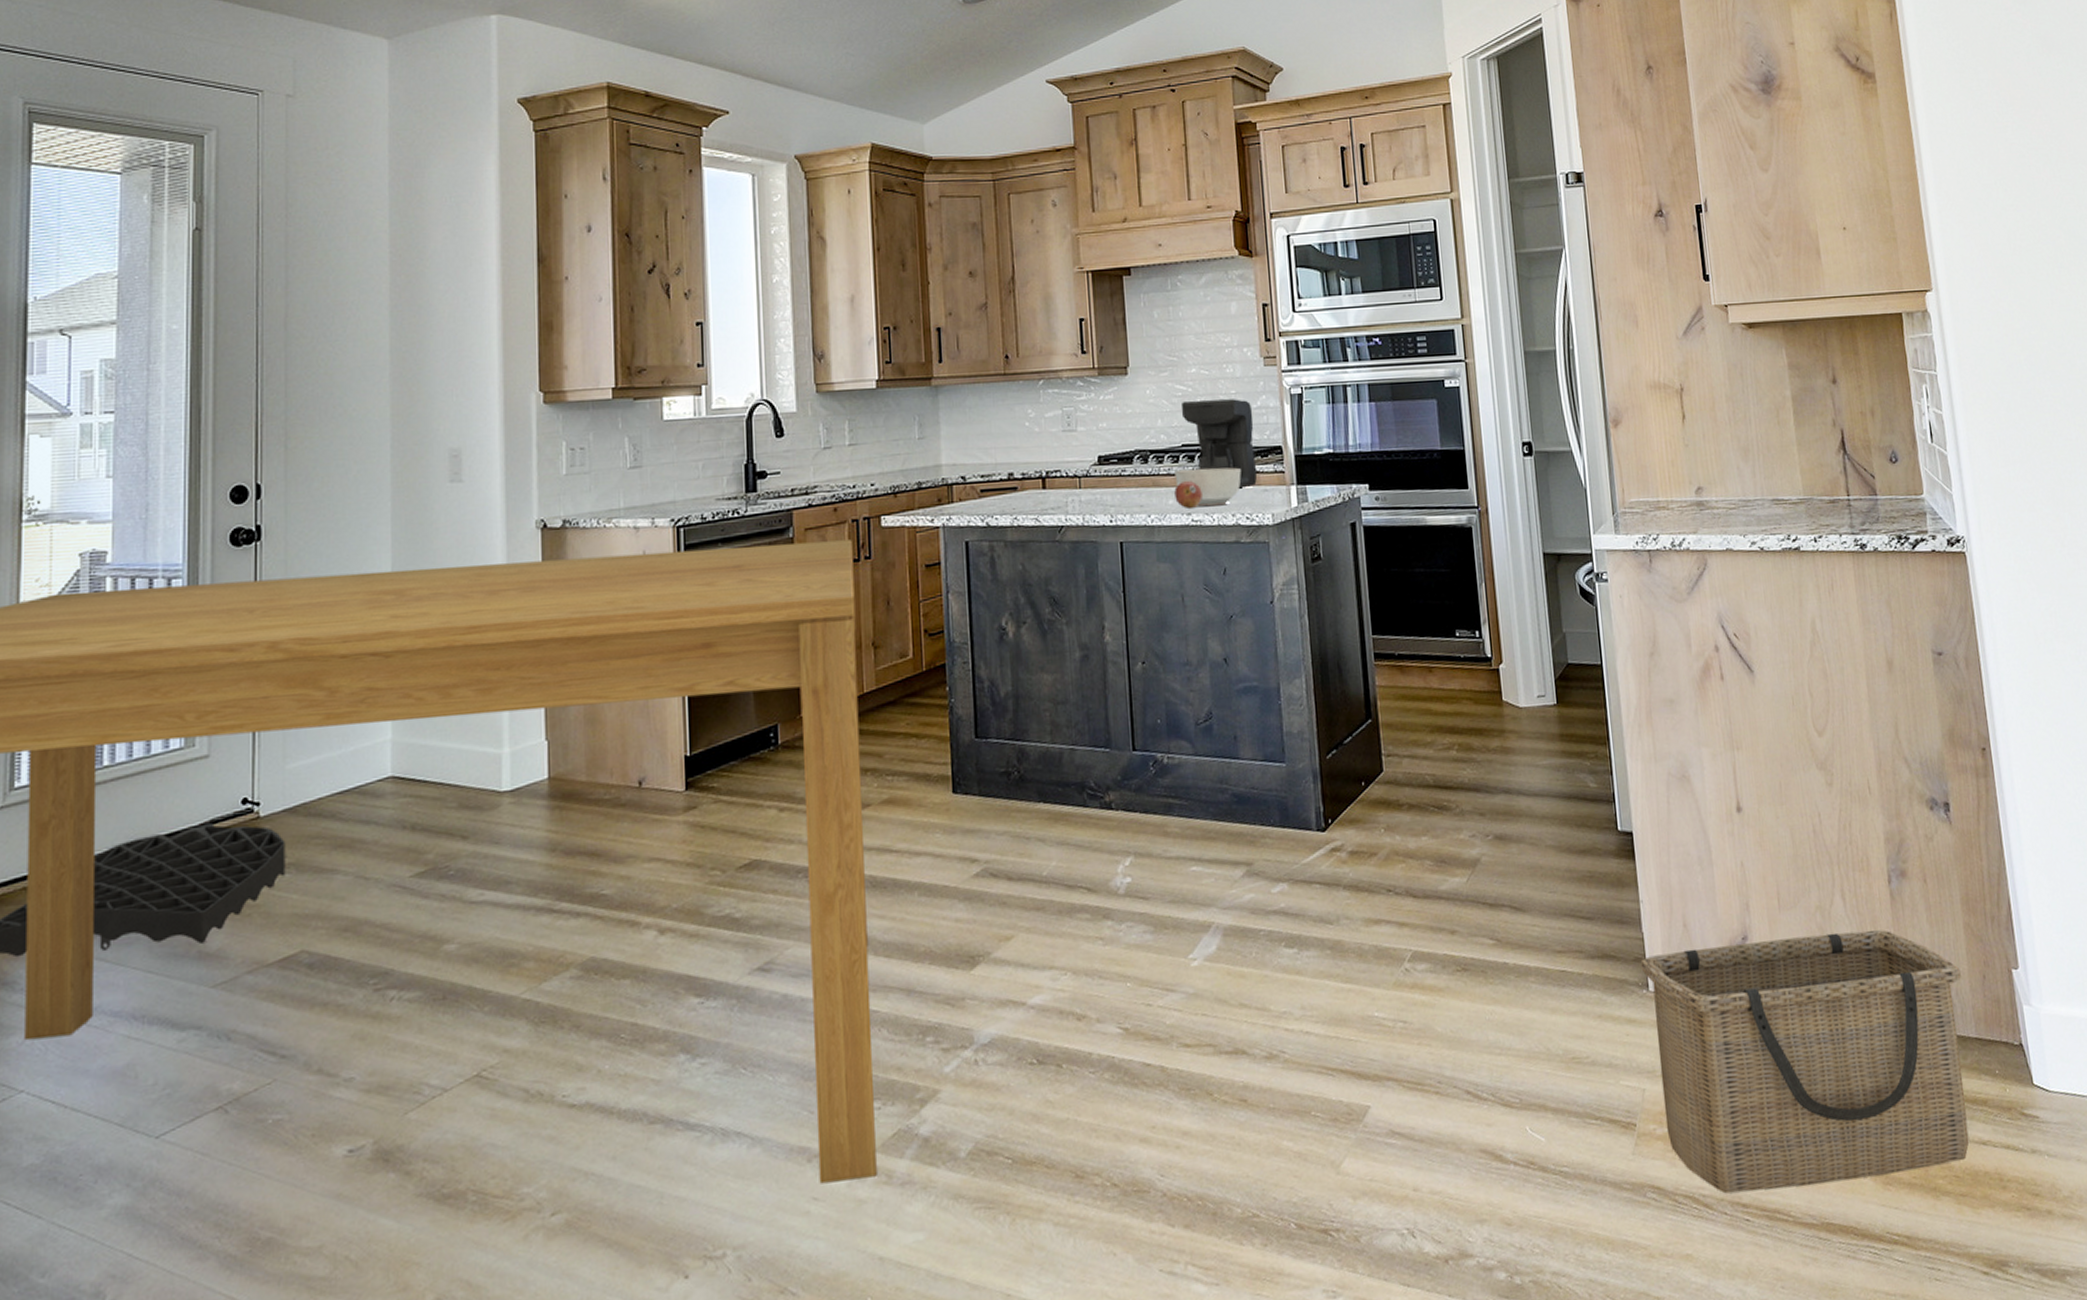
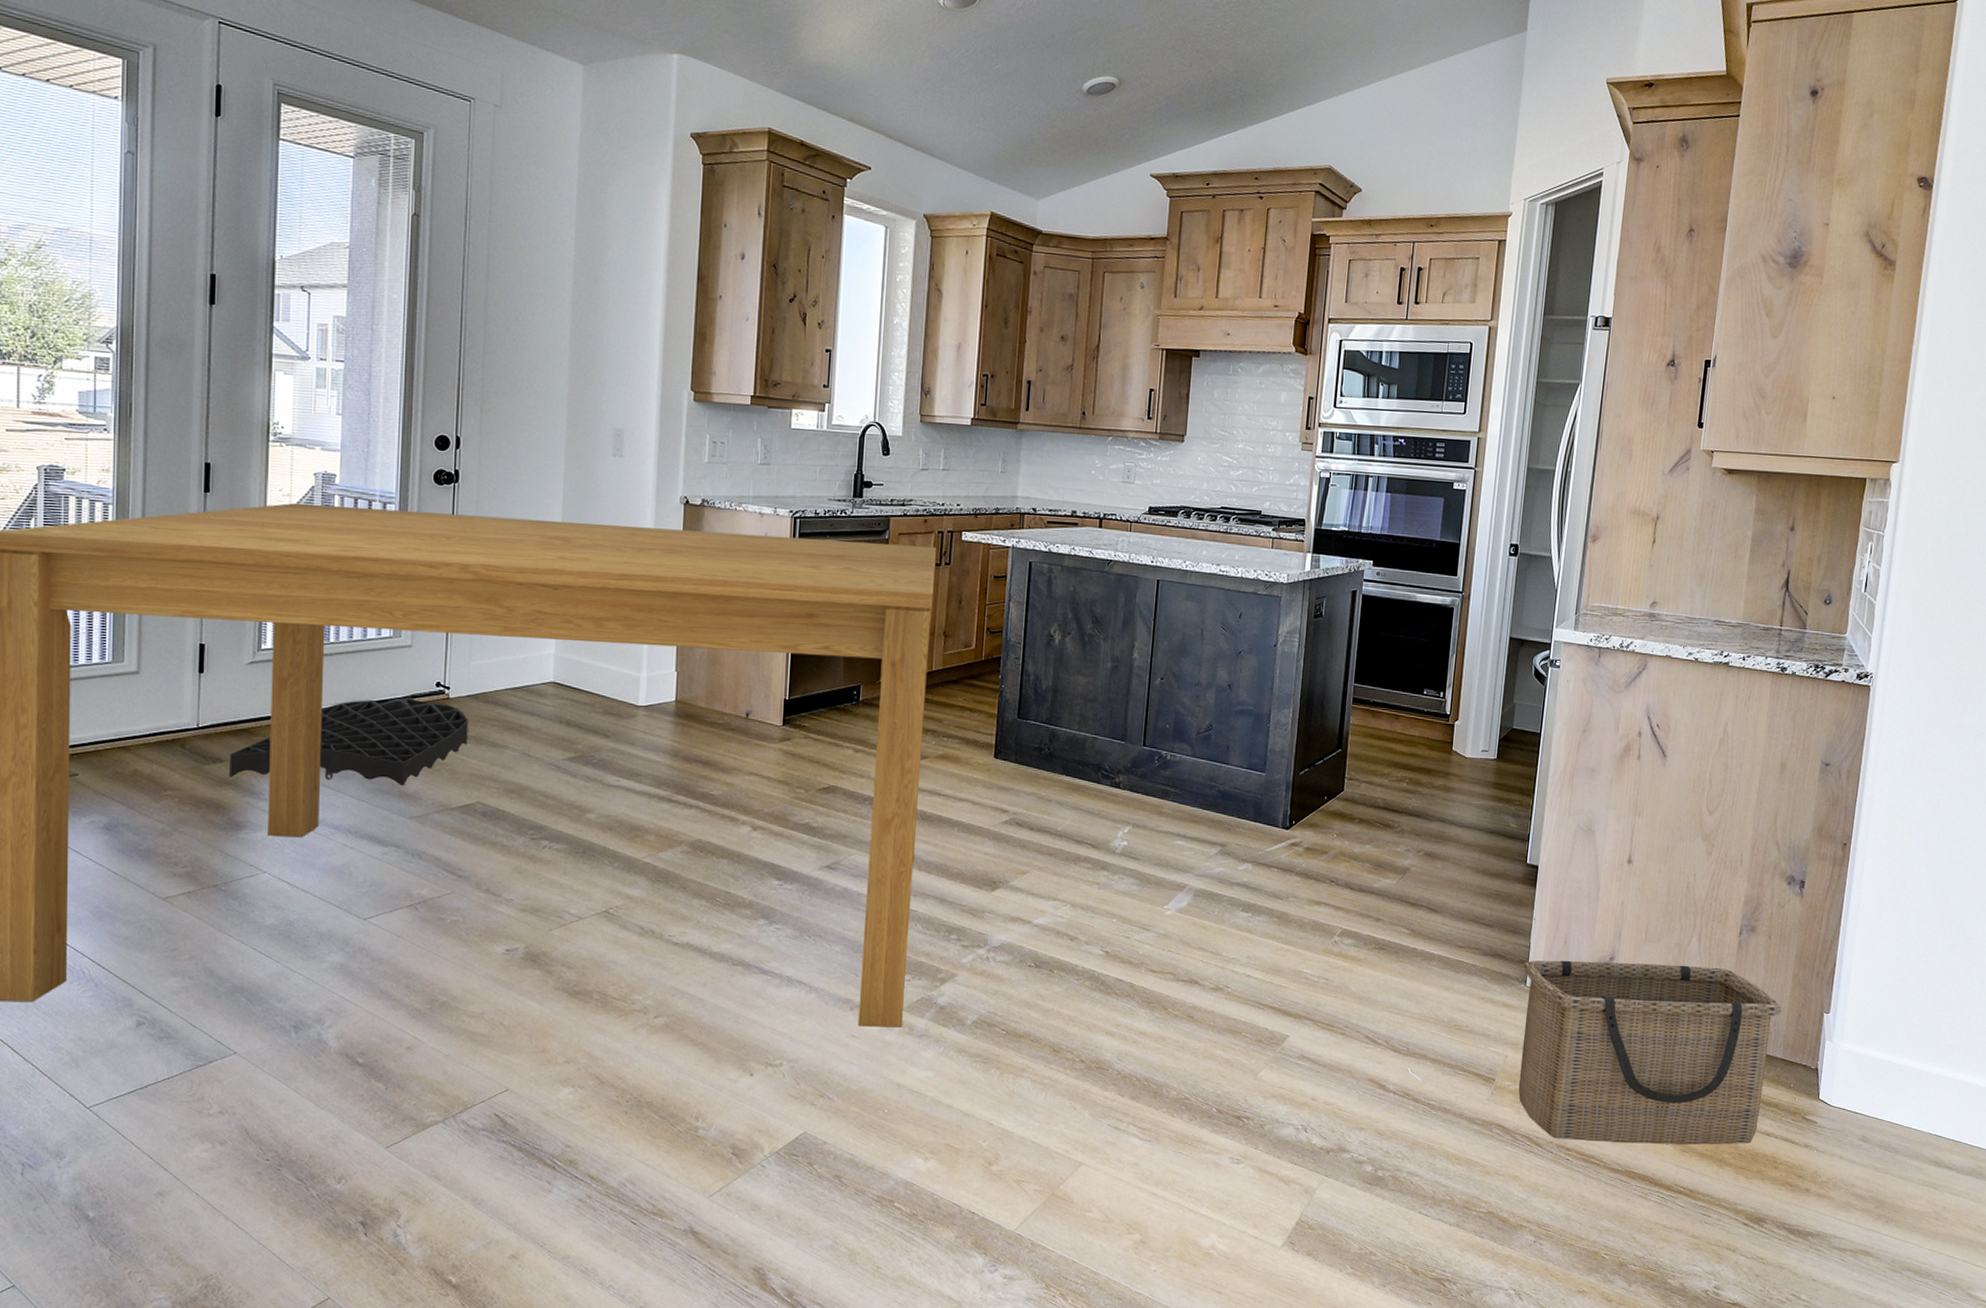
fruit: present [1174,481,1204,510] -> none [1208,537,1233,561]
bowl: present [1175,467,1242,507] -> none [1211,527,1267,562]
coffee maker: present [1181,399,1258,489] -> none [1224,470,1286,550]

